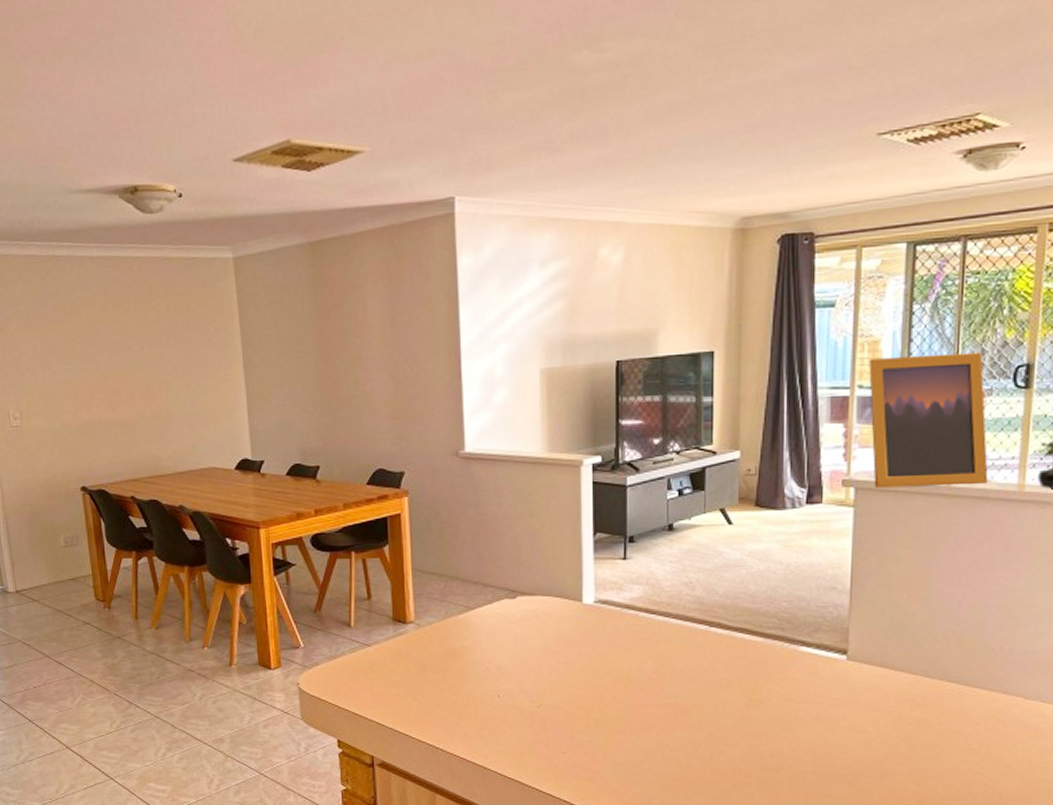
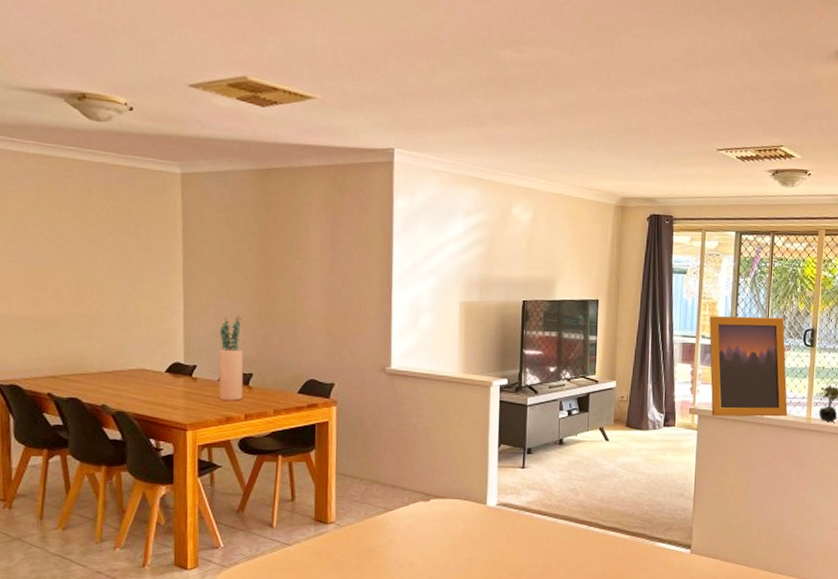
vase: none [283,404,312,496] -> present [218,315,244,401]

